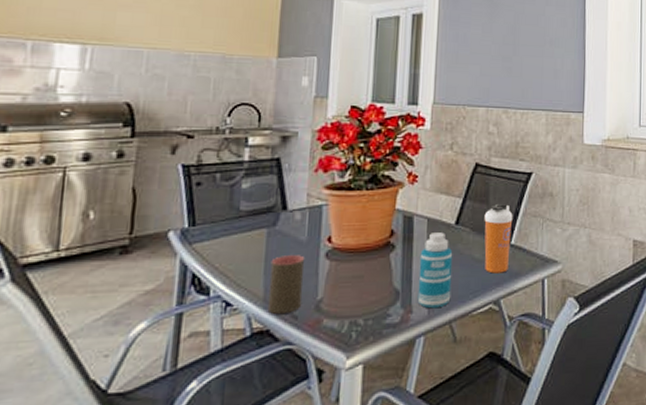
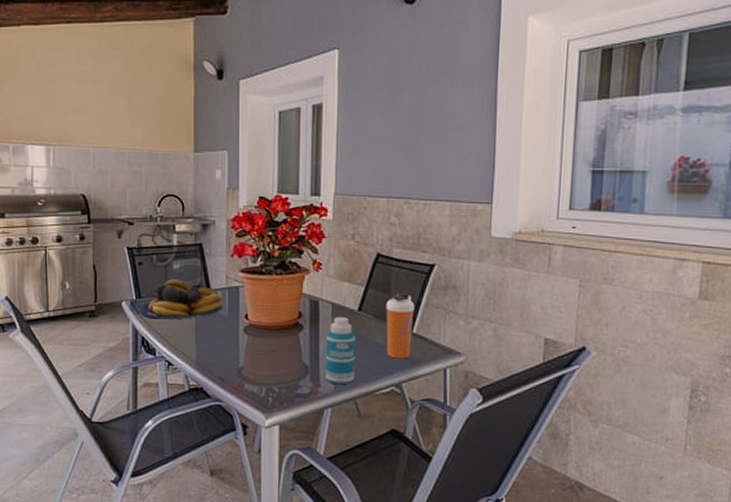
fruit bowl: none [192,201,301,250] -> present [139,279,223,320]
cup: present [267,255,305,314] -> none [200,328,228,376]

